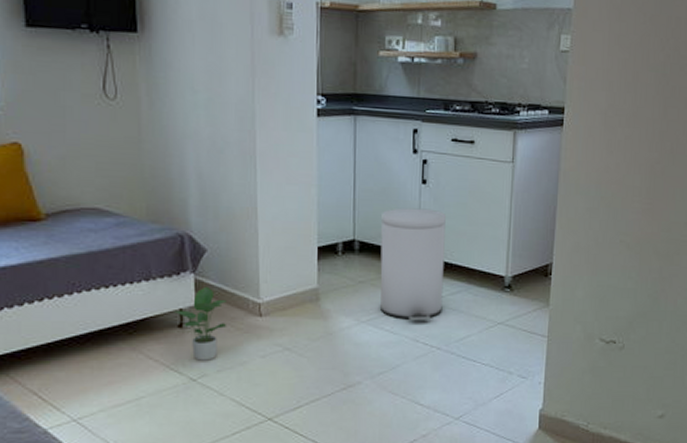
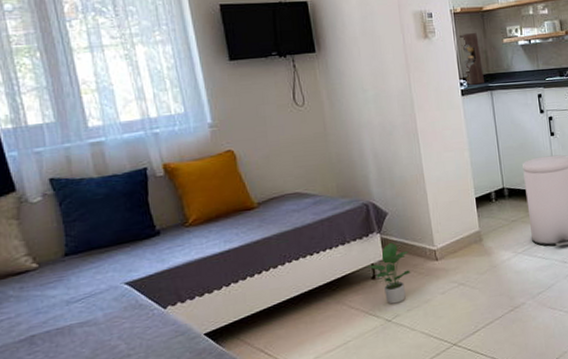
spice rack: none [323,36,349,106] -> present [458,32,484,86]

